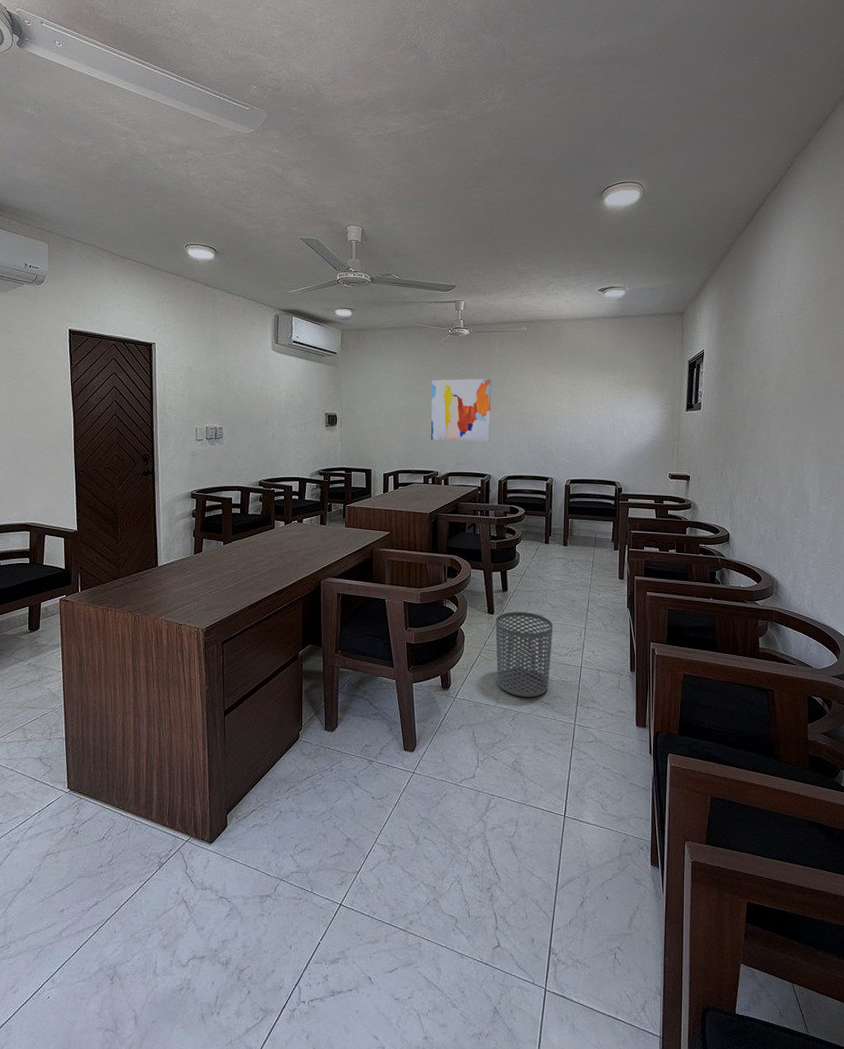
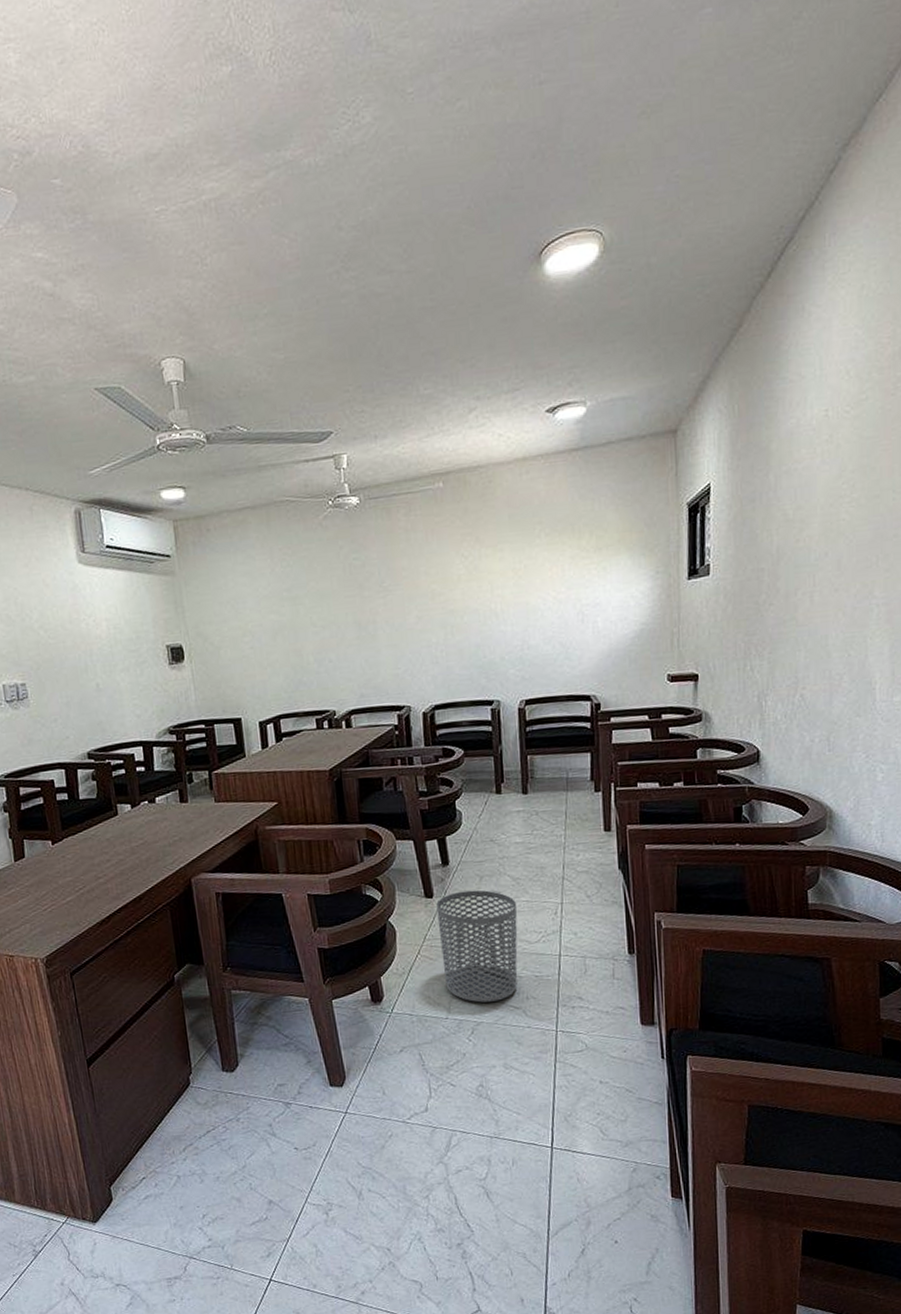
wall art: present [431,378,492,441] -> none [312,565,405,667]

